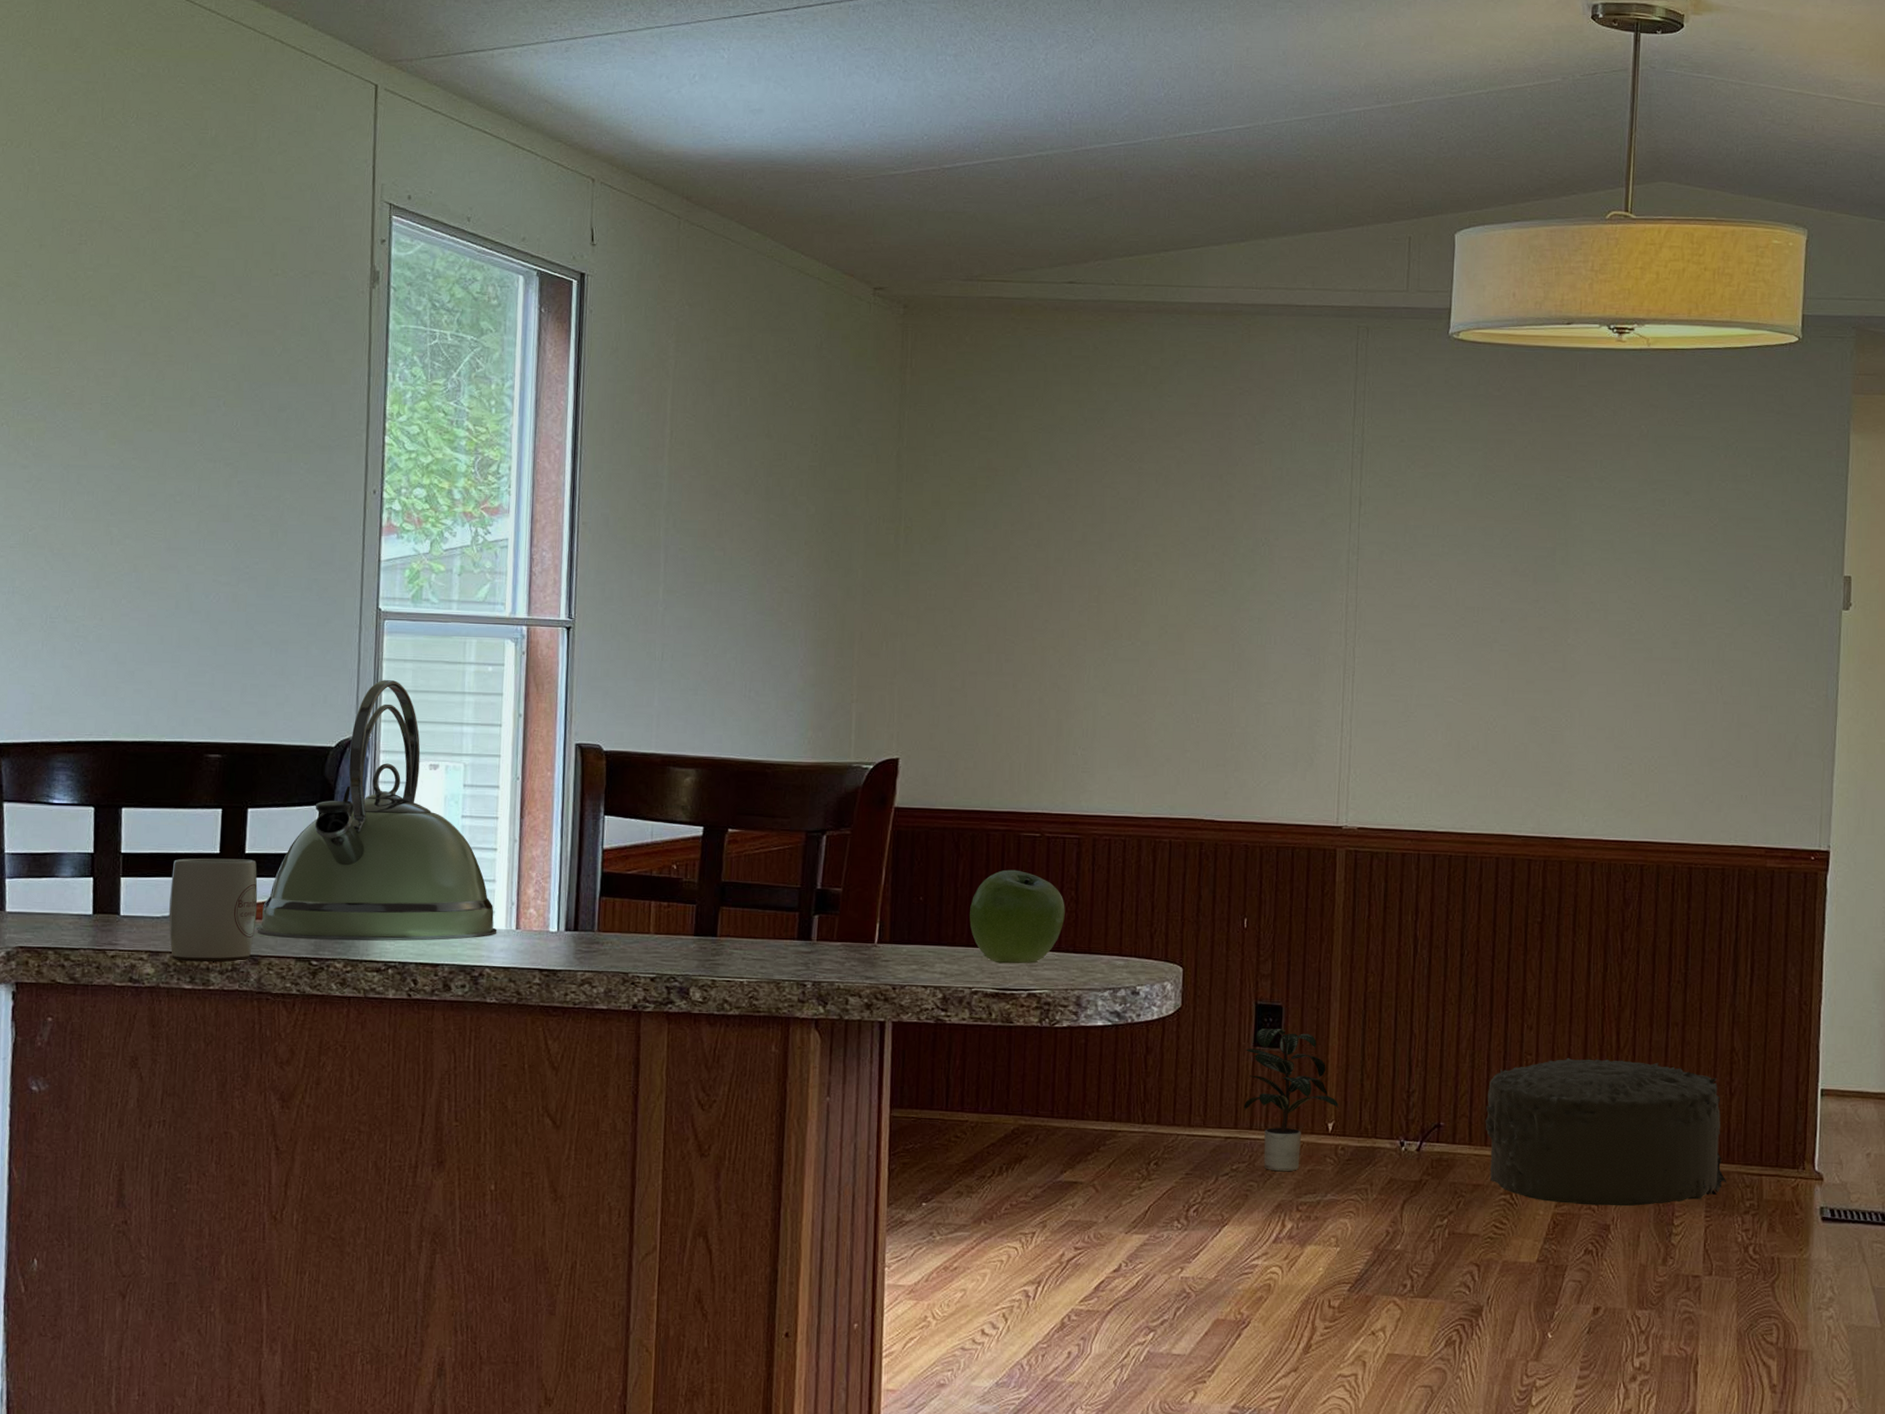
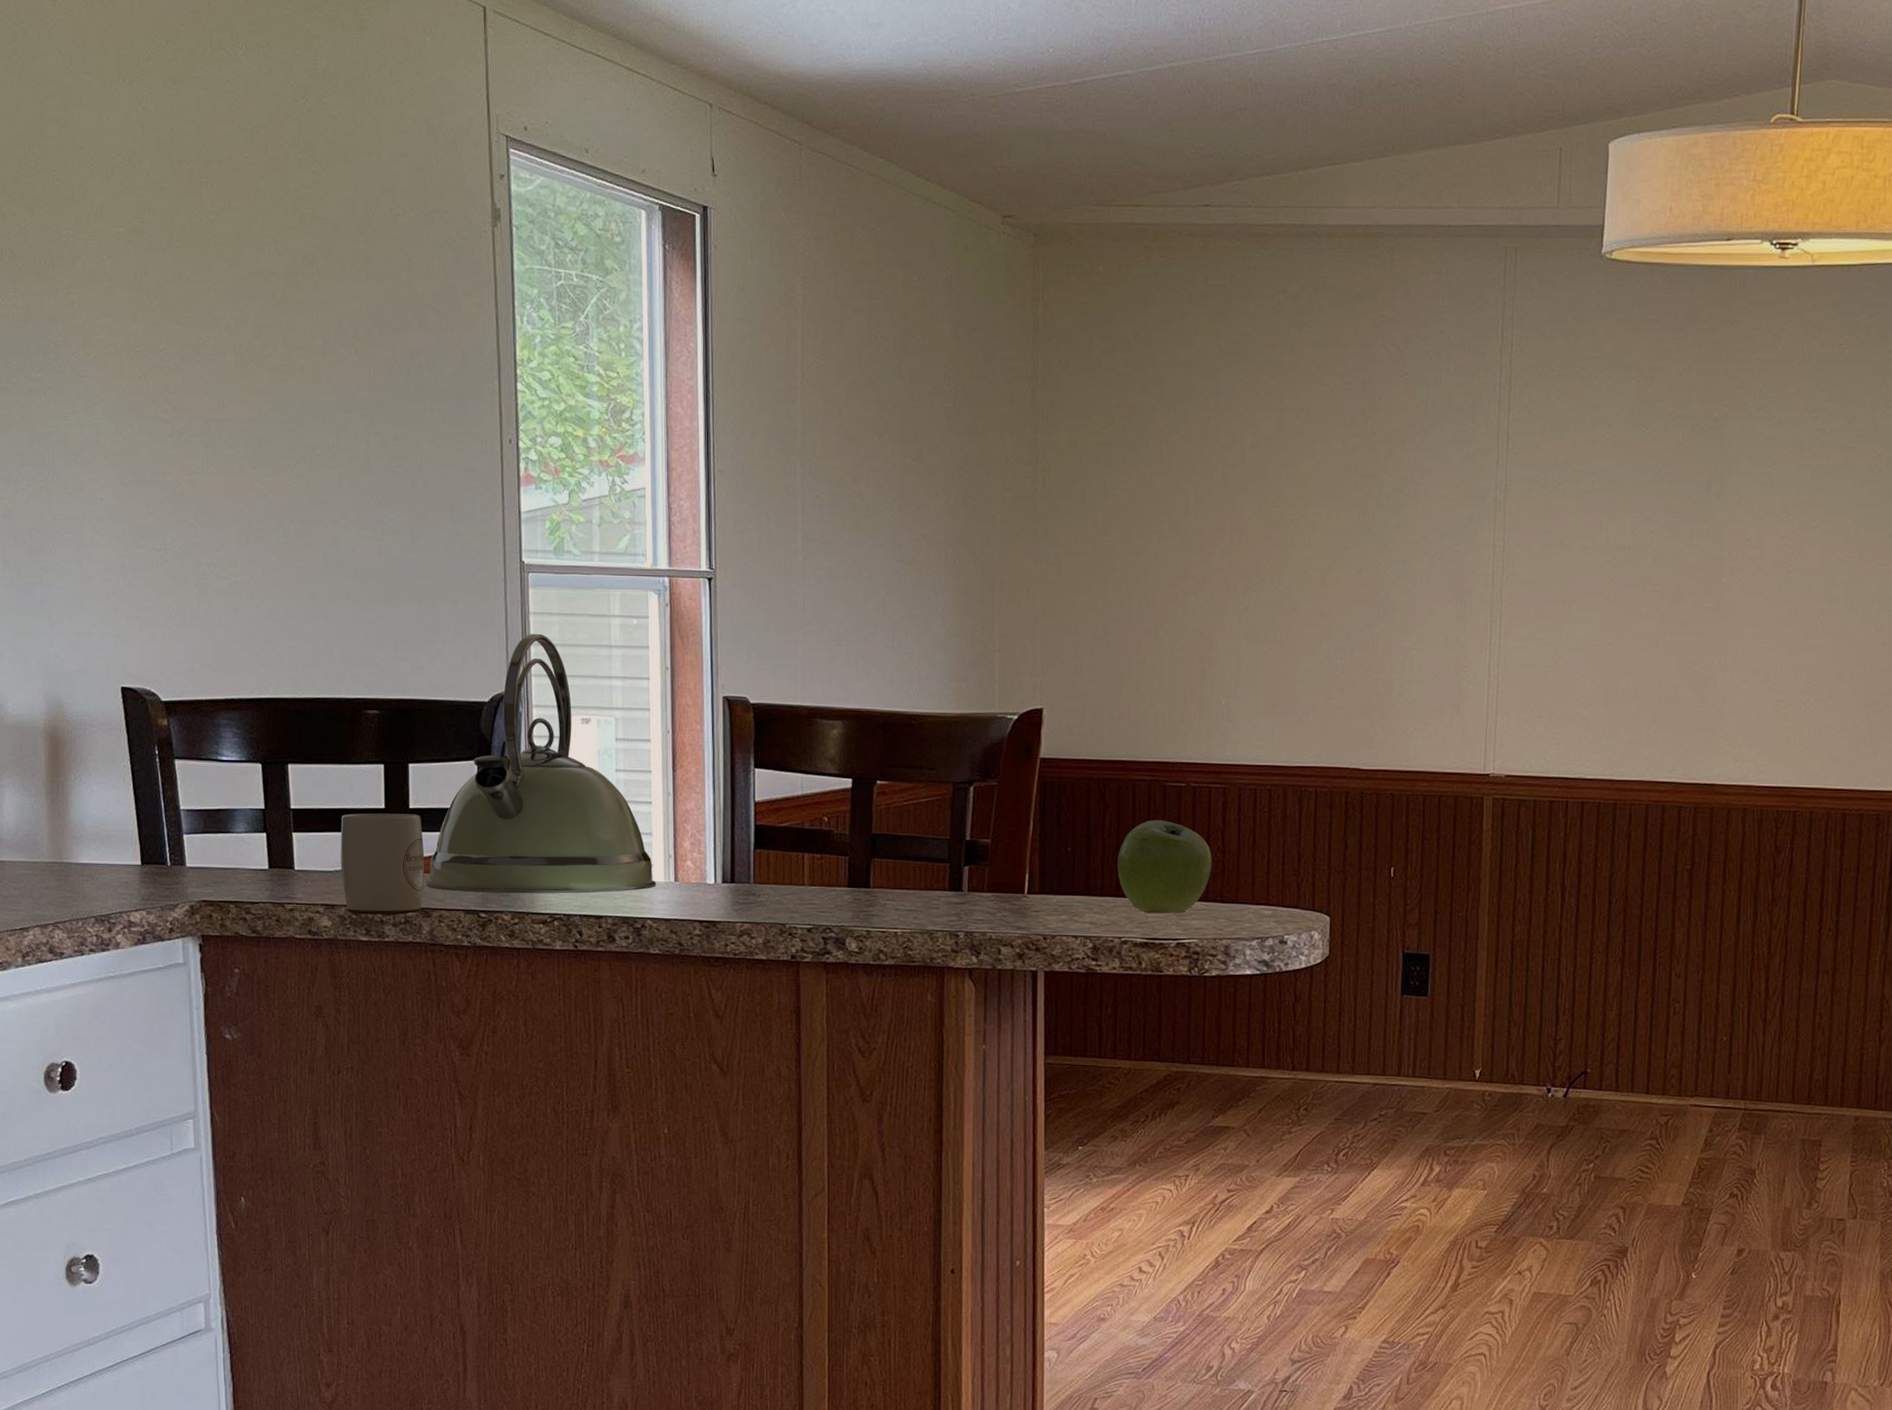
potted plant: present [1244,1028,1339,1172] -> none [1392,977,1487,1117]
pouf: present [1485,1057,1727,1207] -> none [1632,1005,1874,1152]

